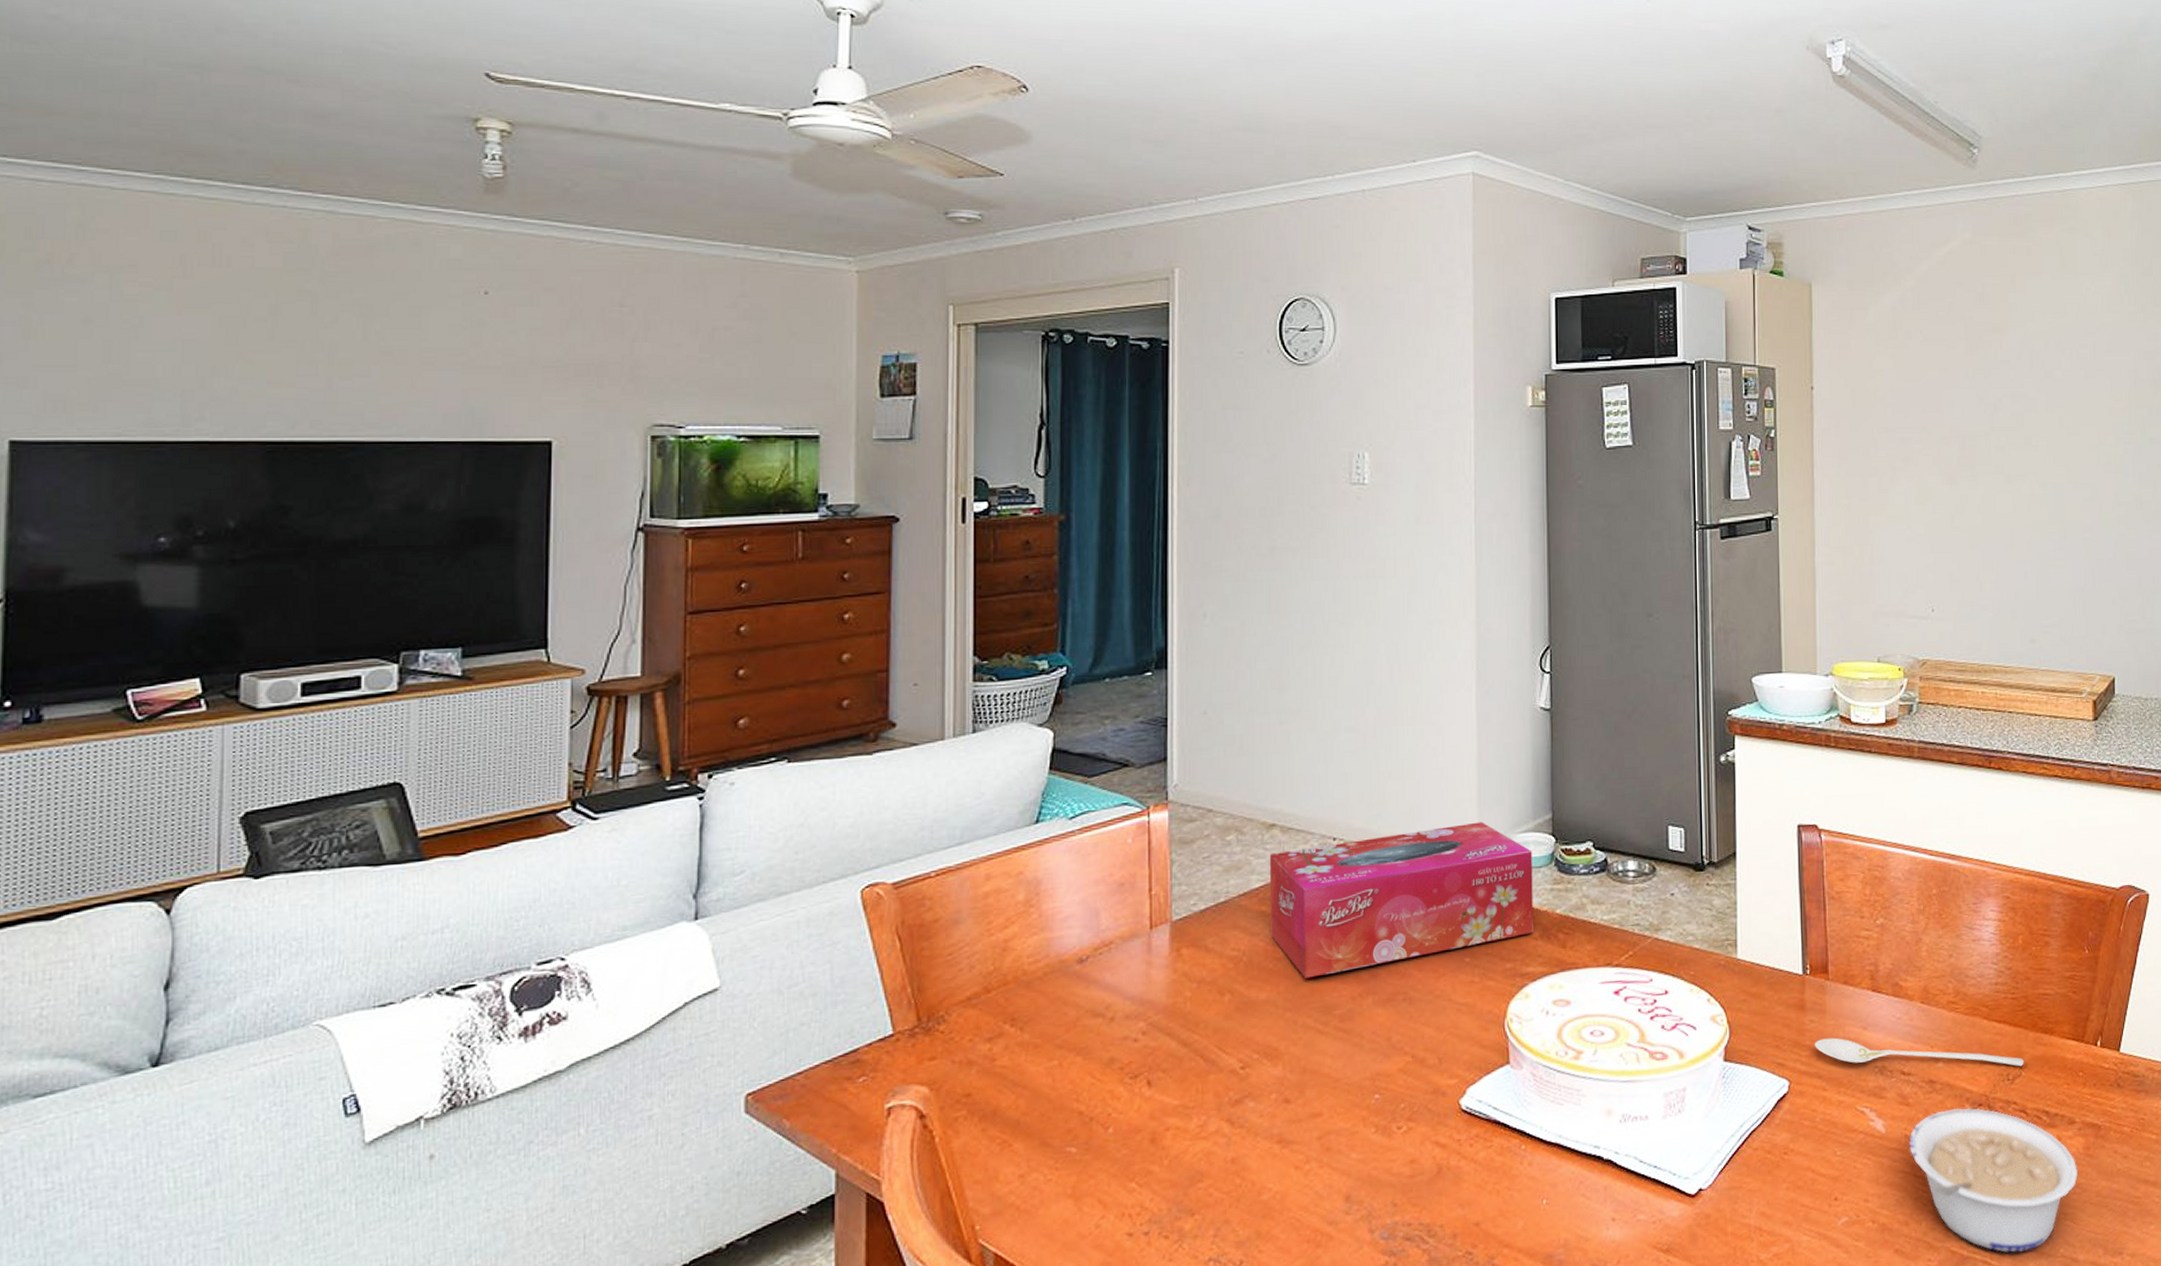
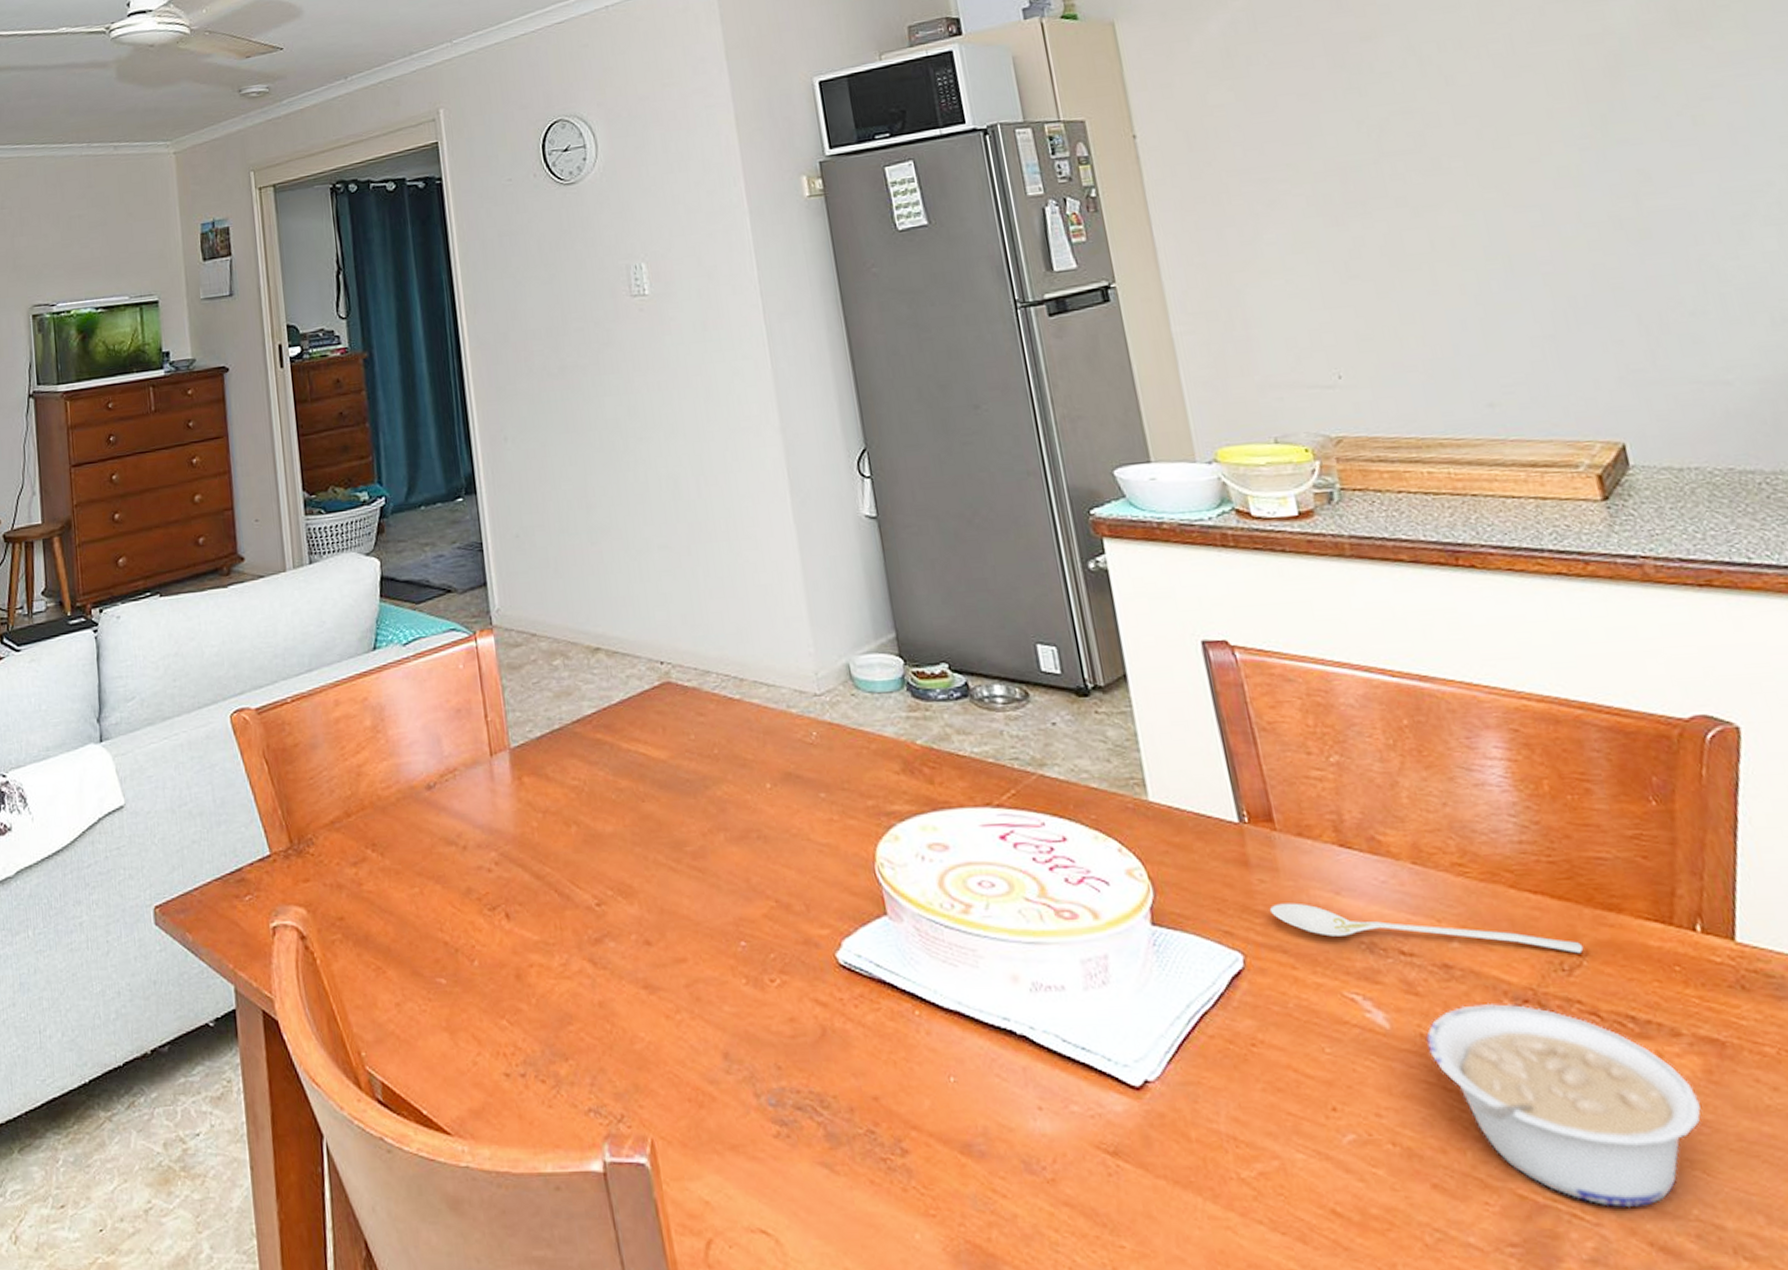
tissue box: present [1269,822,1533,978] -> none [597,642,893,811]

